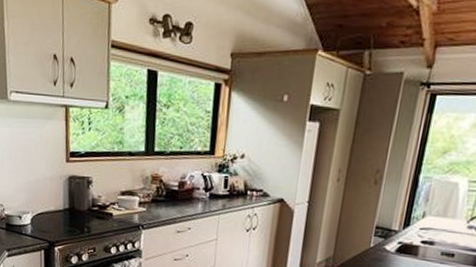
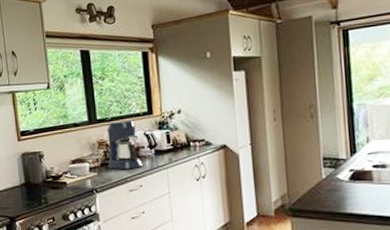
coffee maker: none [159,156,196,210] -> present [106,120,144,170]

